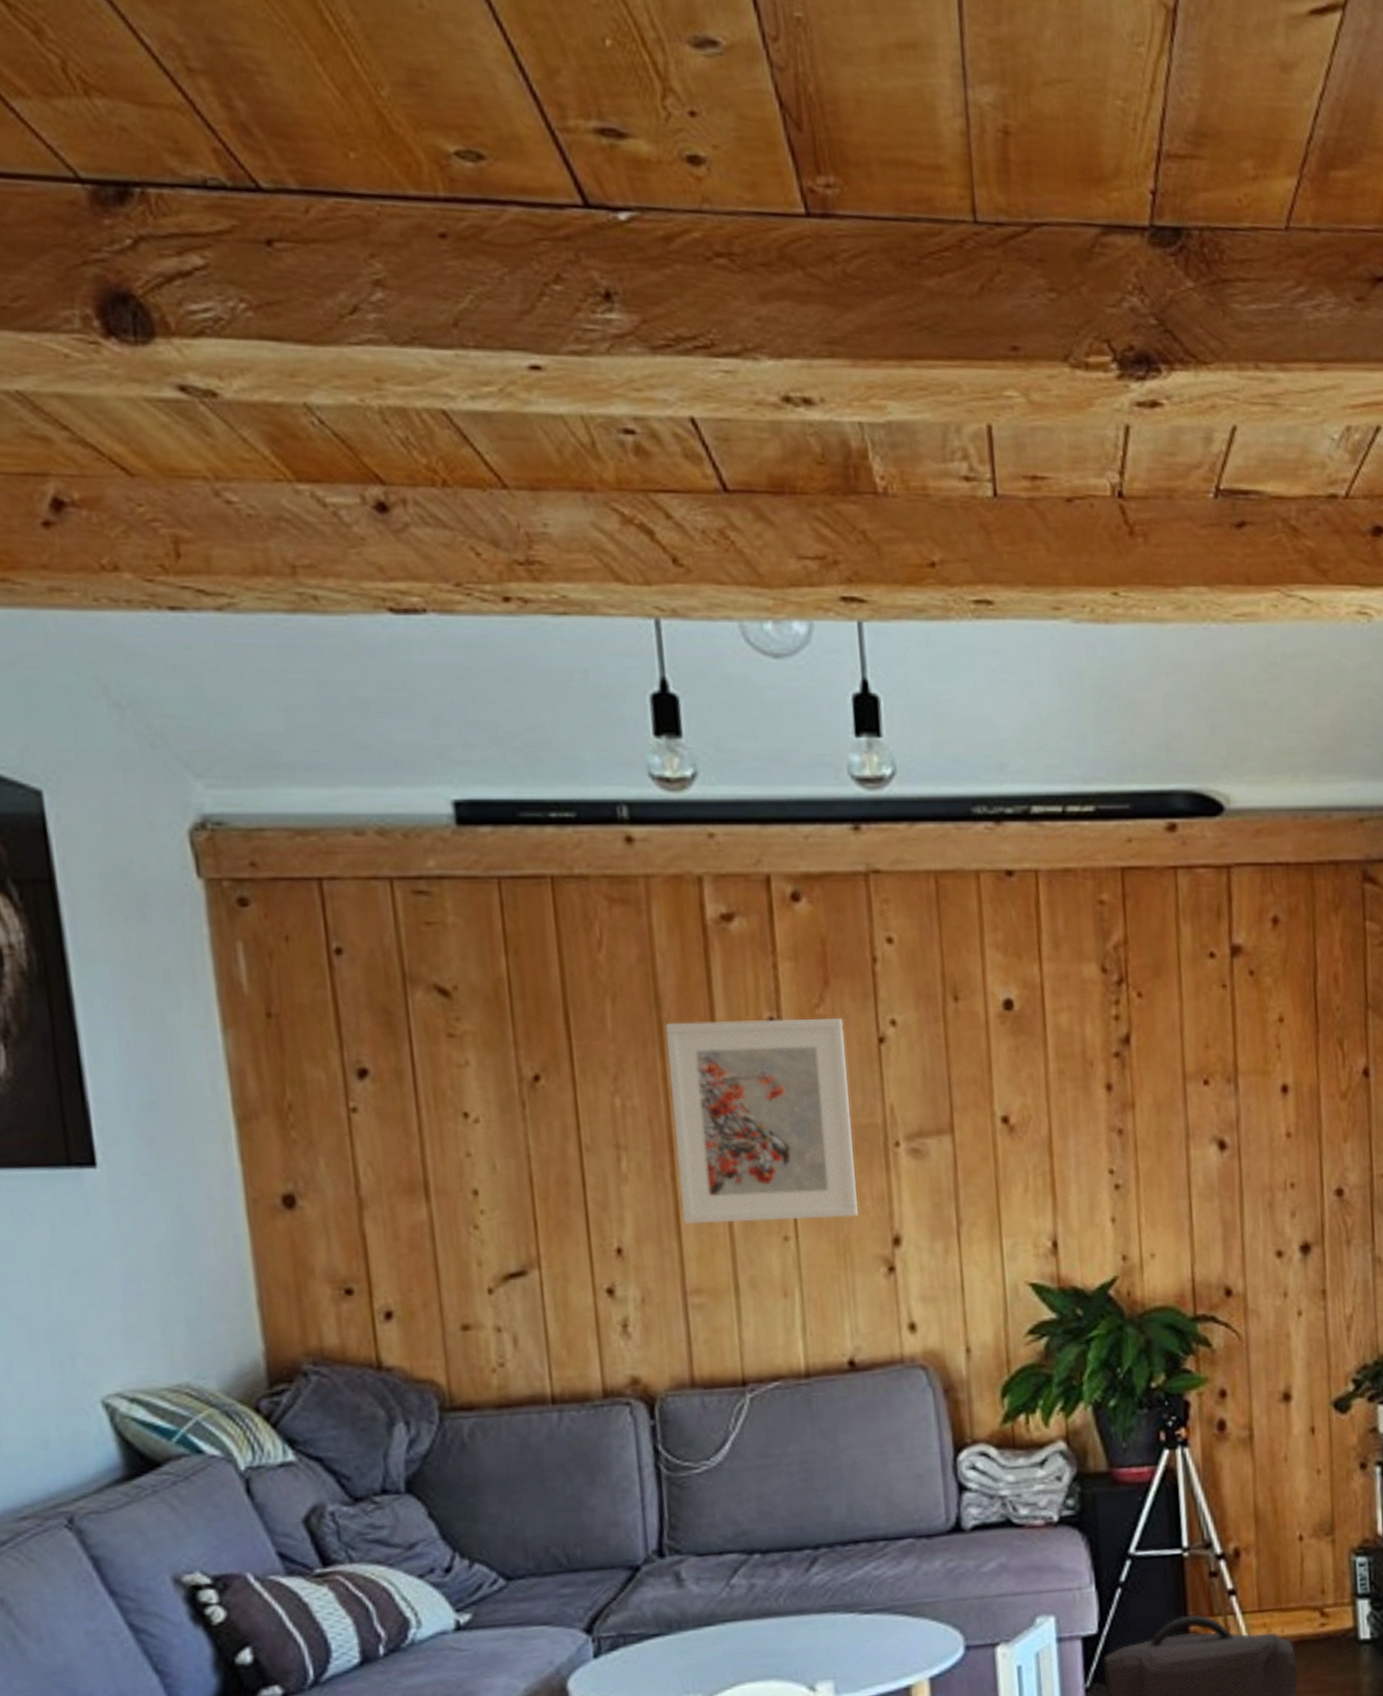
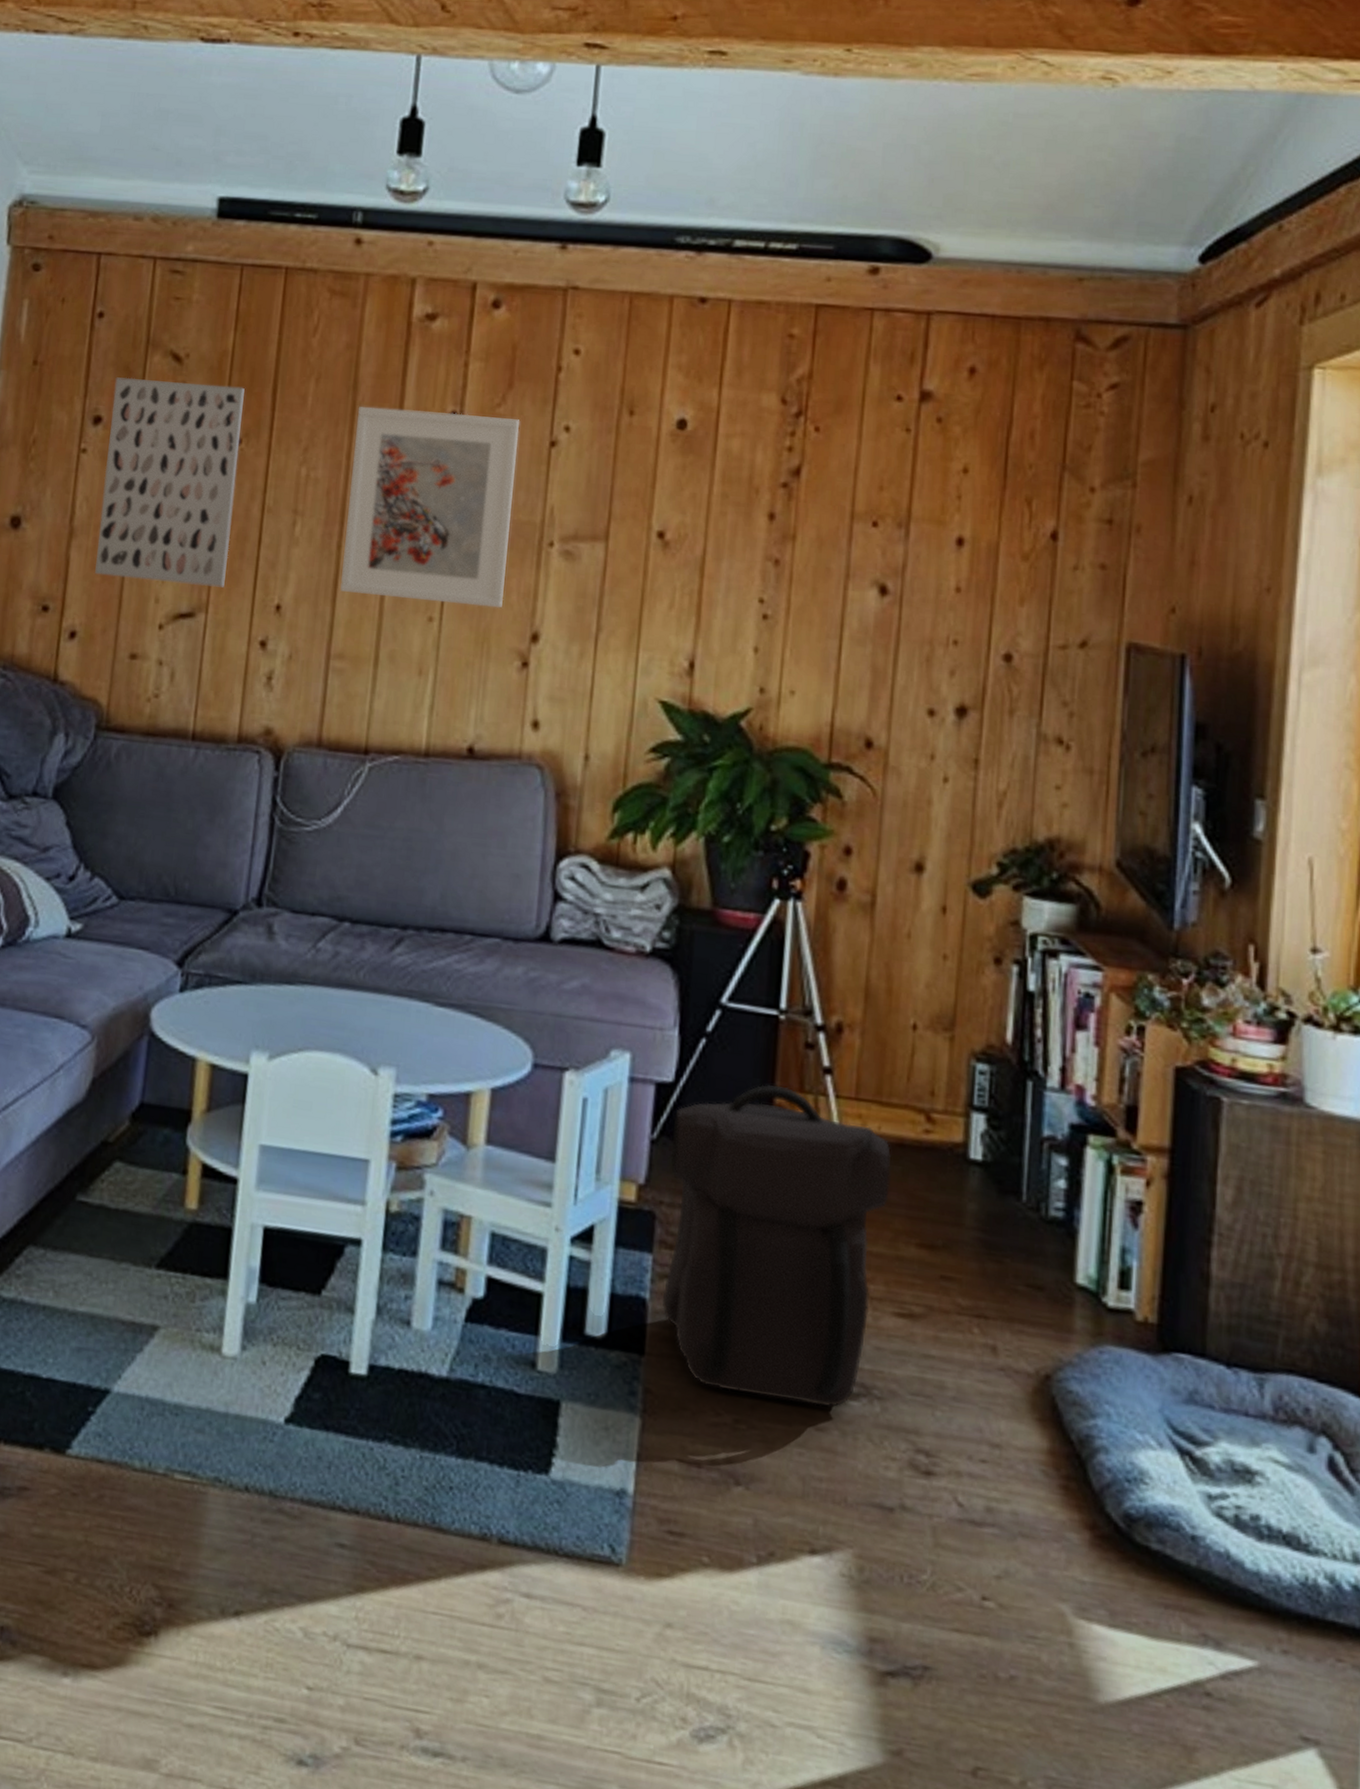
wall art: none [374,1017,554,1246] -> present [95,377,245,588]

